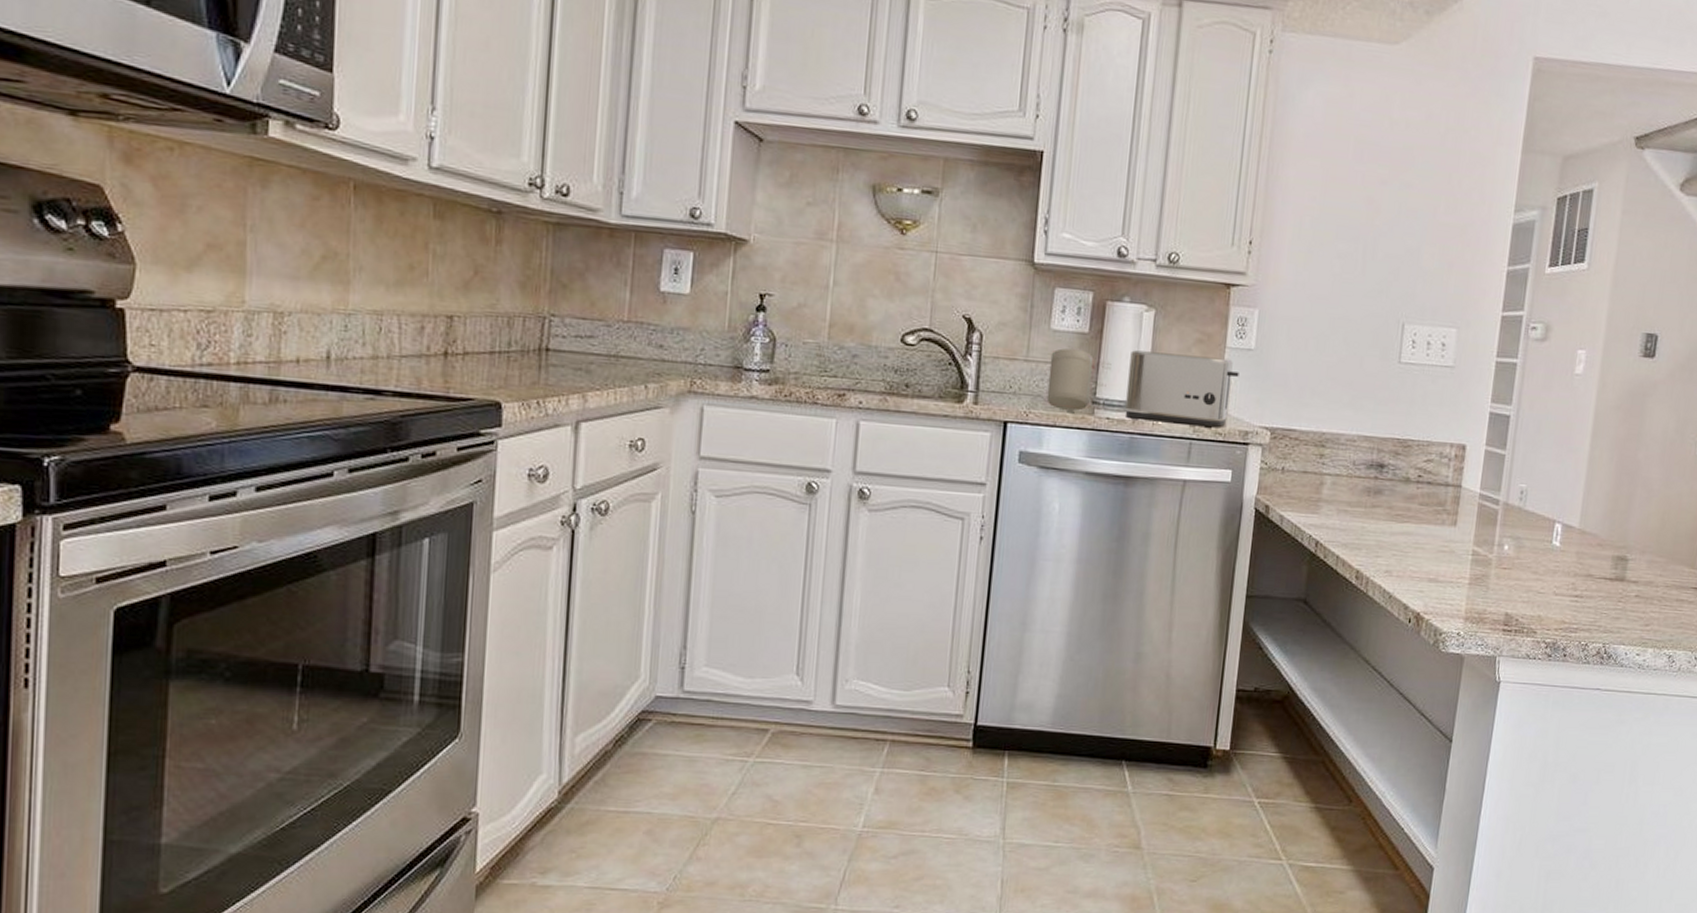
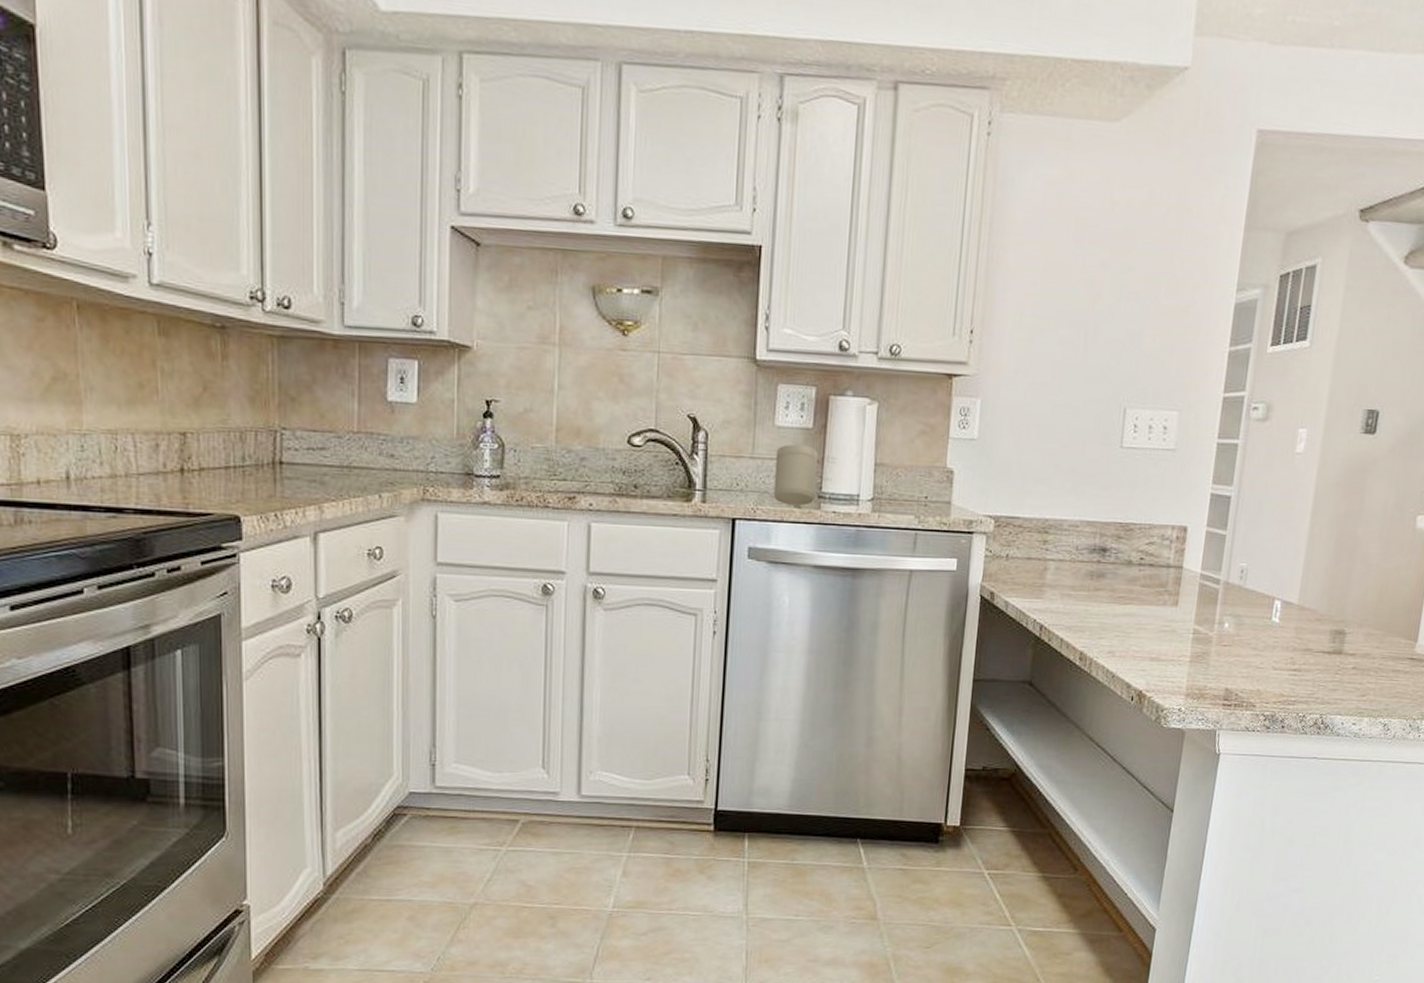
toaster: present [1125,350,1239,429] -> none [850,444,963,520]

